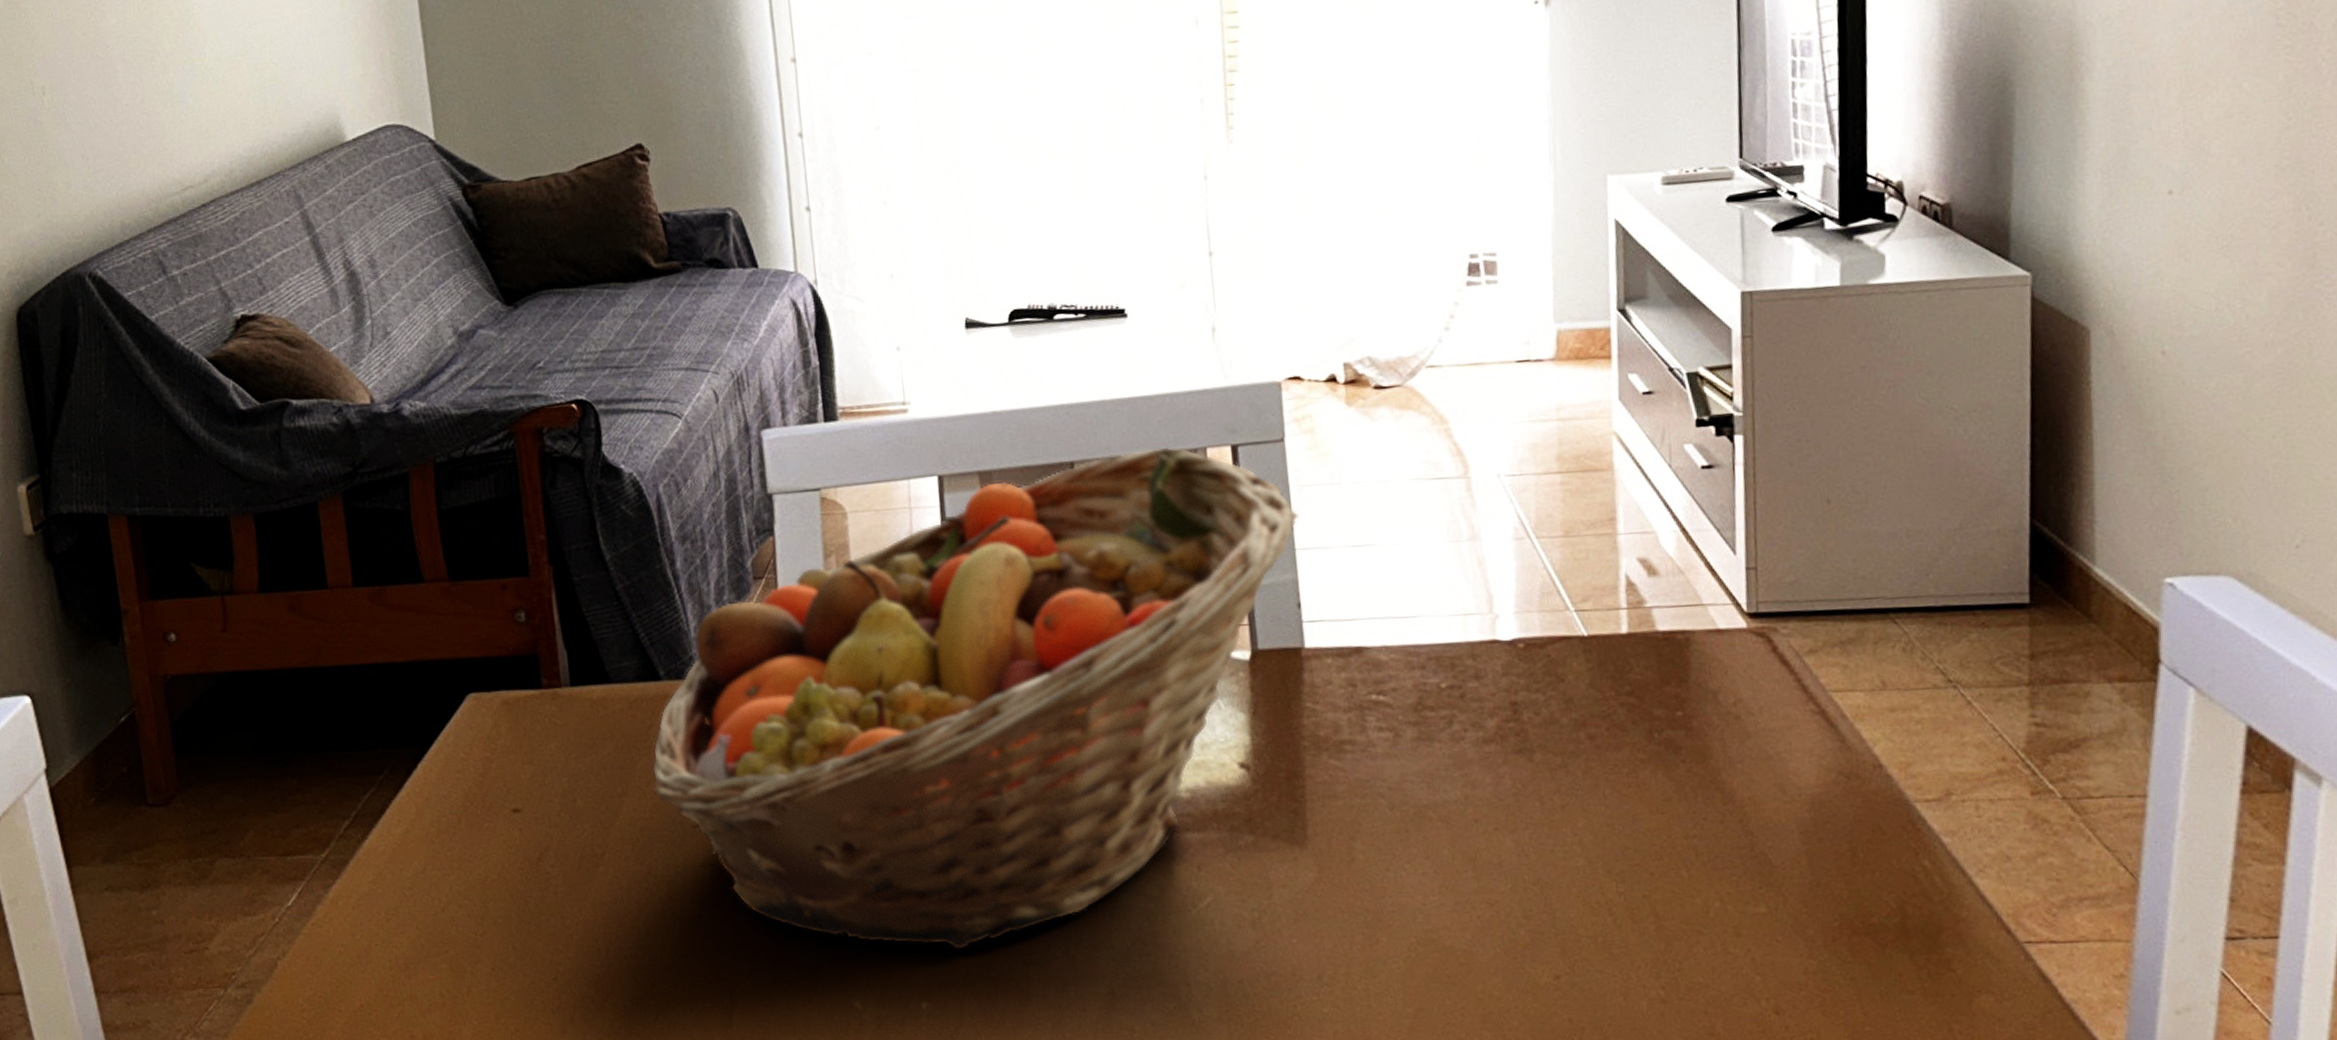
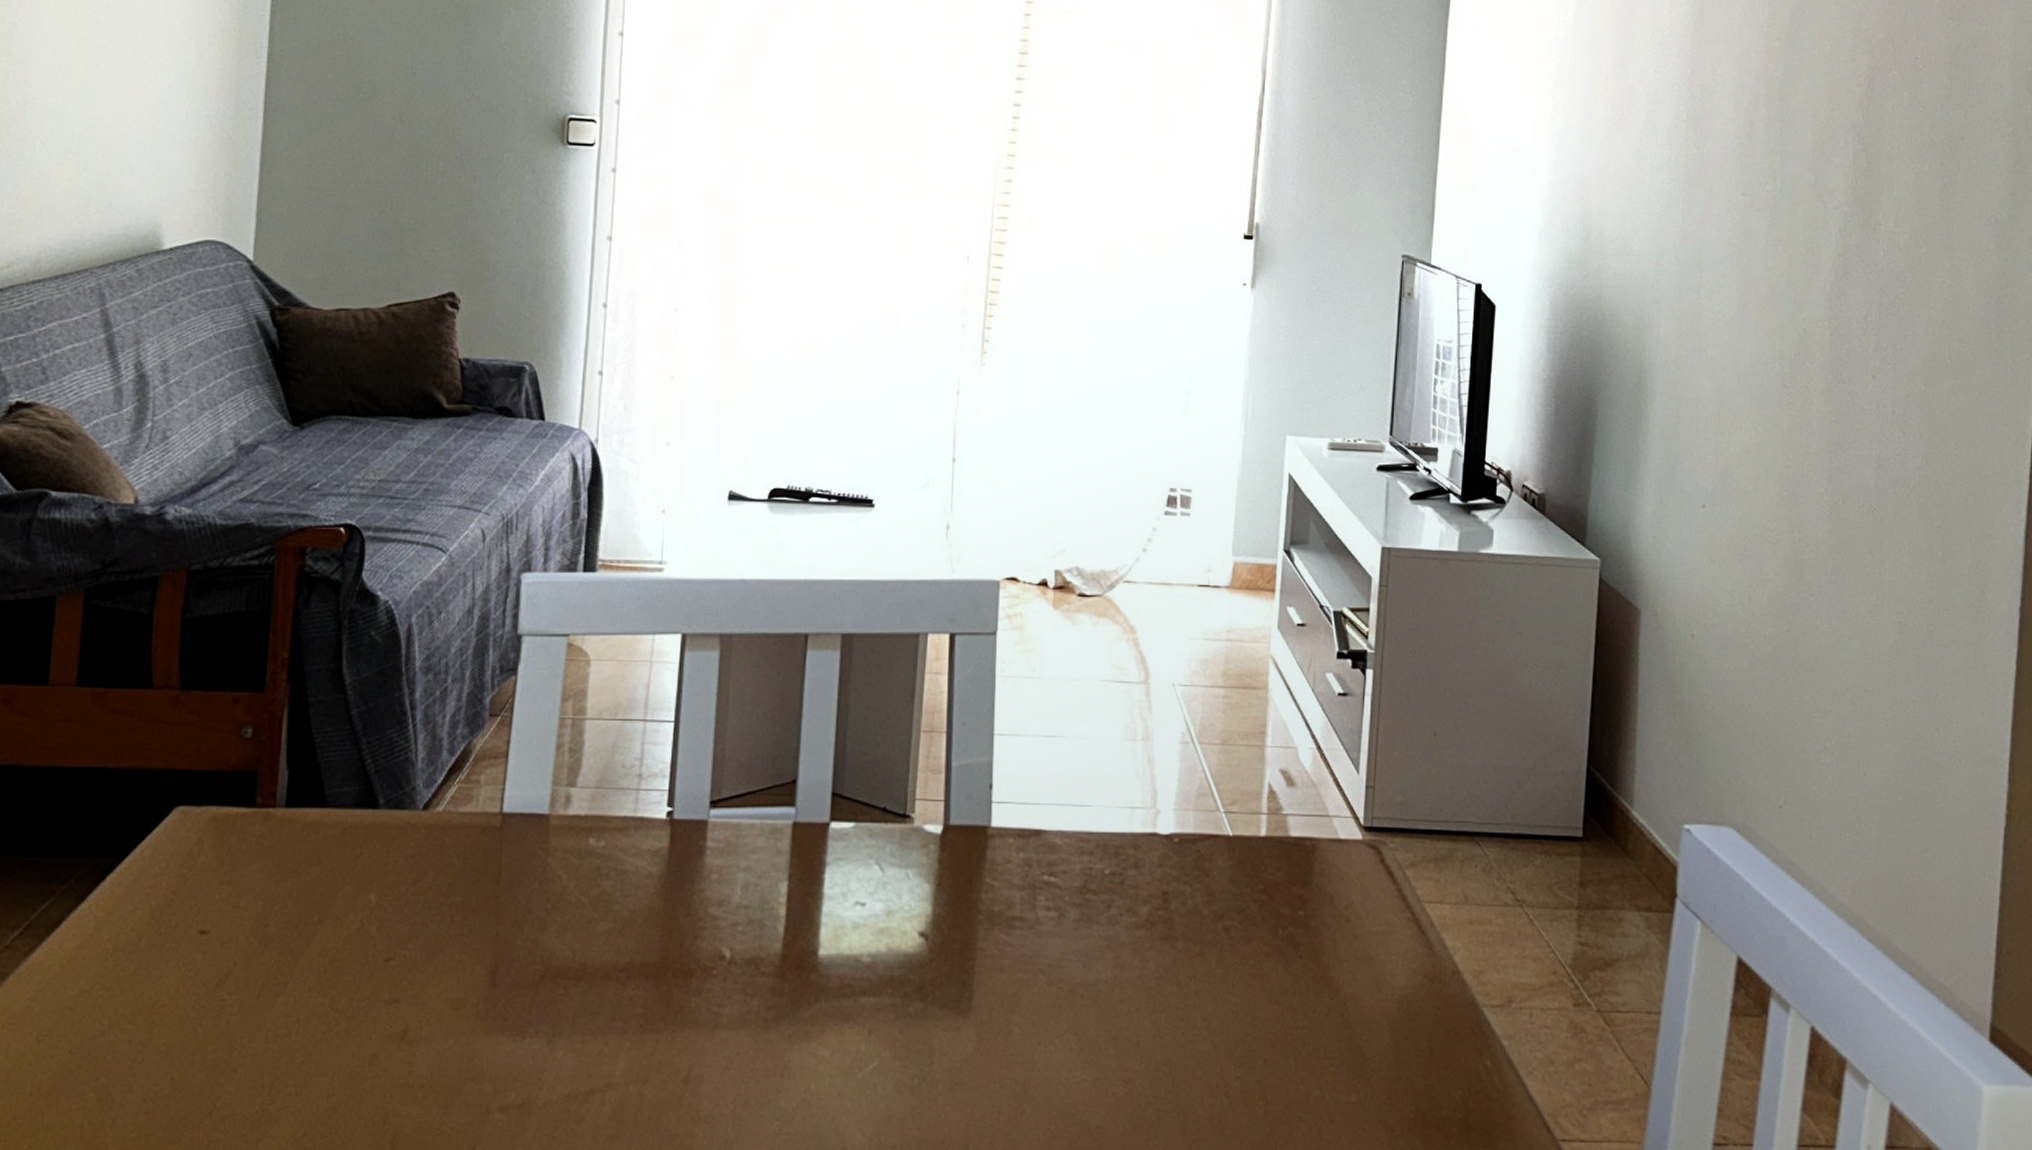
fruit basket: present [651,446,1299,950] -> none [350,628,1000,1103]

